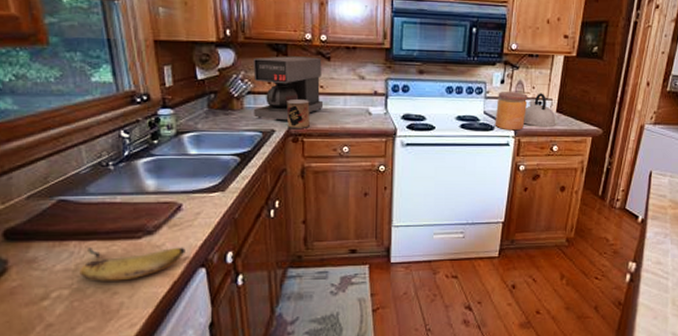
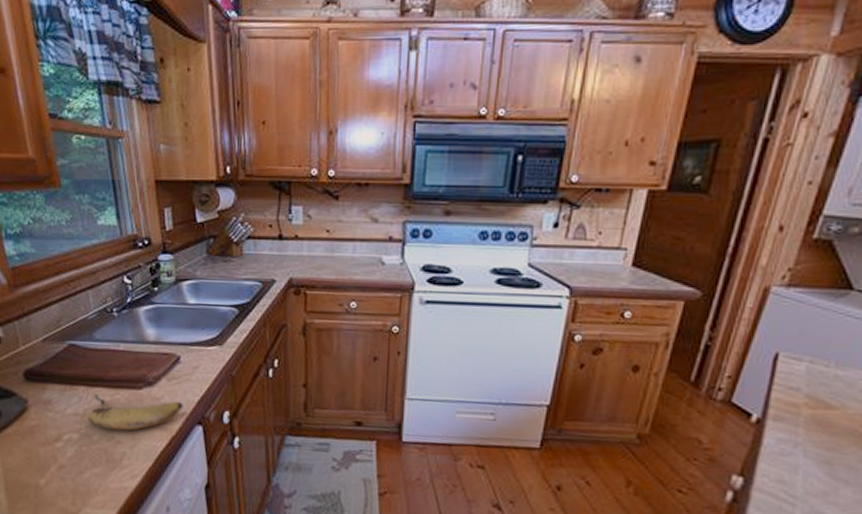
coffee maker: present [253,56,324,121] -> none [254,195,330,270]
tin can: present [286,98,310,129] -> none [288,244,315,280]
jar: present [495,92,528,131] -> none [542,238,591,290]
kettle: present [524,93,556,128] -> none [583,240,631,287]

